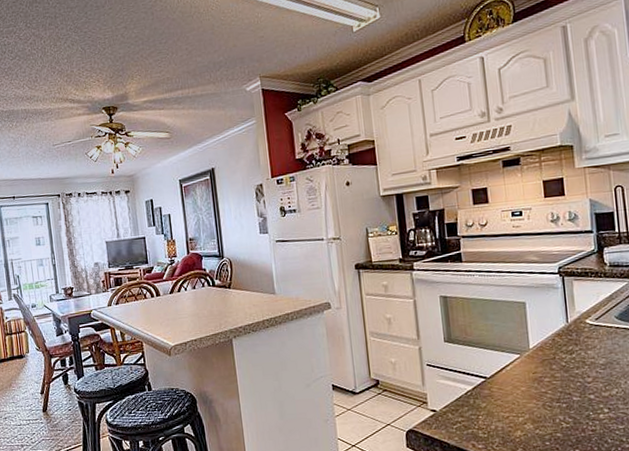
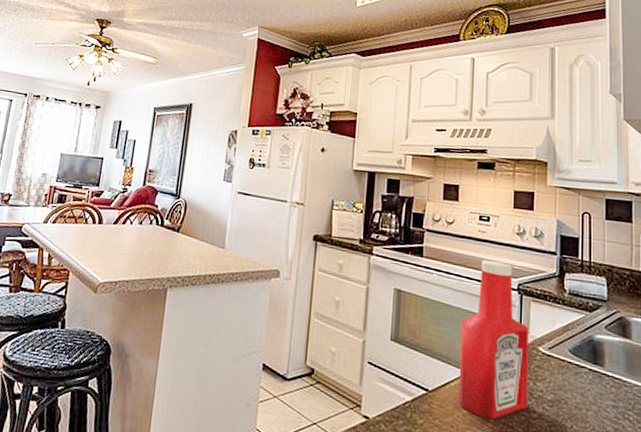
ketchup bottle: none [508,250,582,392] -> present [458,259,529,420]

